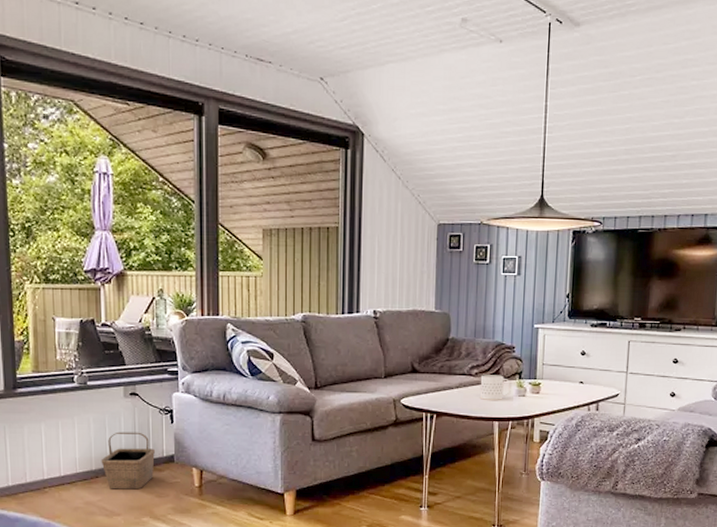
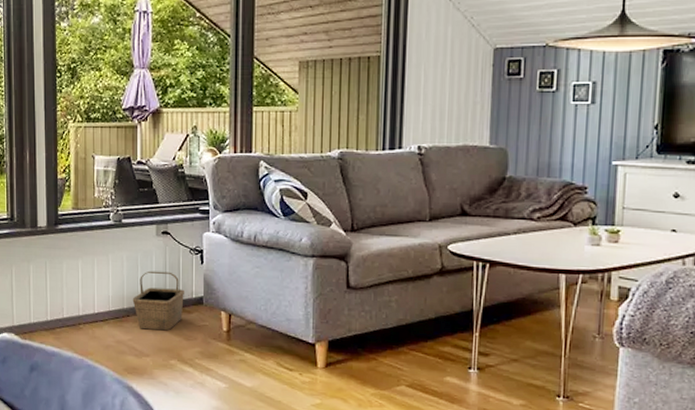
mug: present [480,375,512,400] -> none [542,219,583,249]

